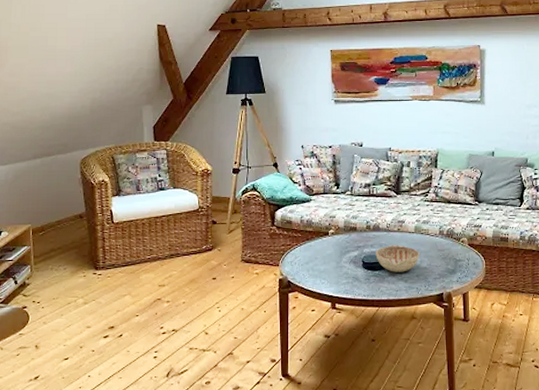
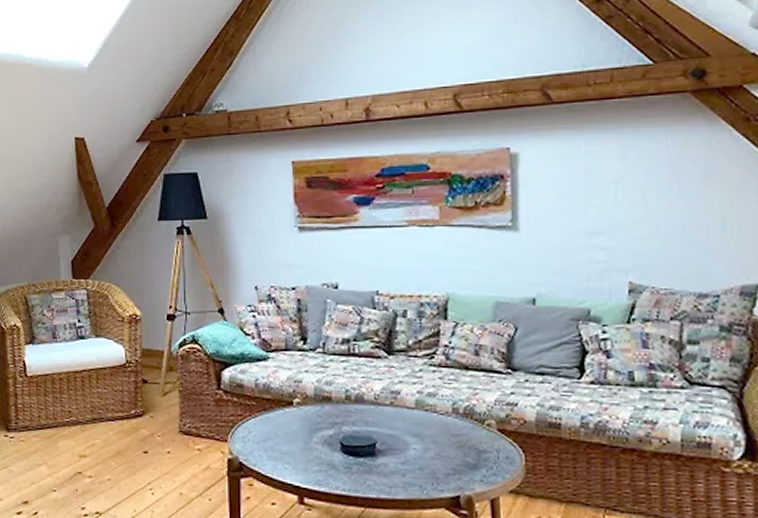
decorative bowl: present [375,245,419,272] -> none [359,424,423,462]

